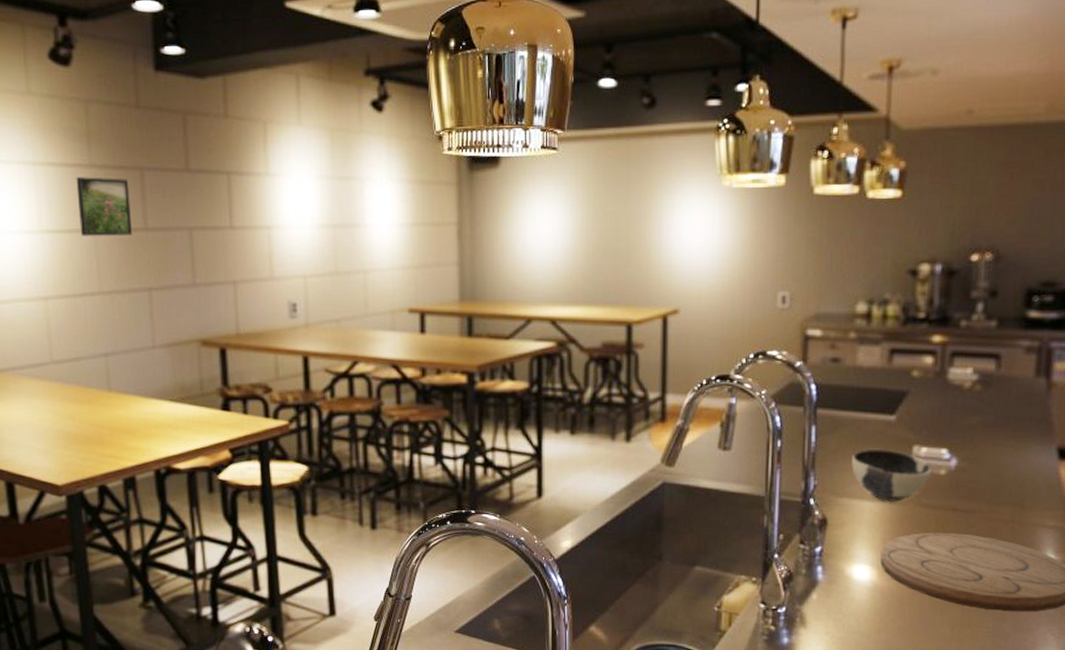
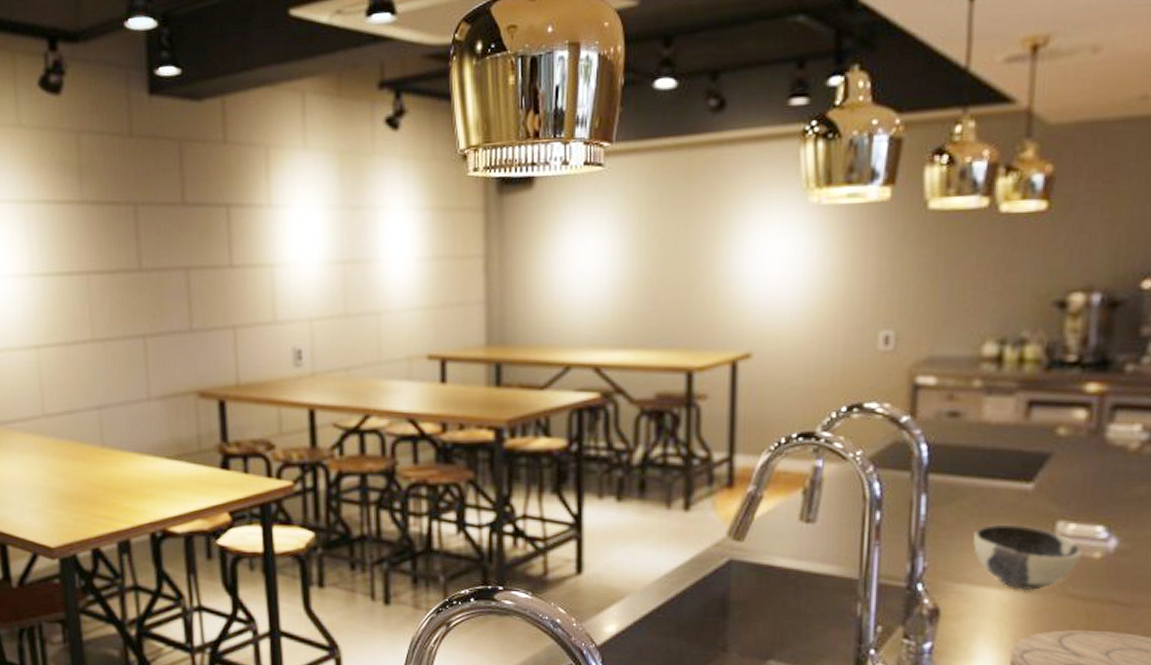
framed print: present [76,177,133,236] -> none [67,214,127,279]

